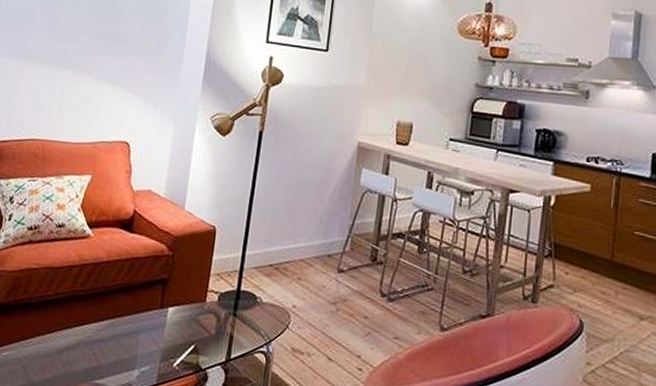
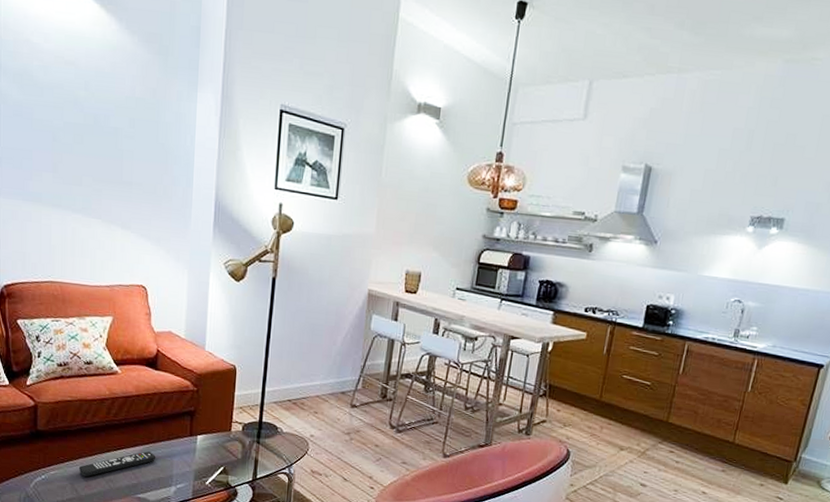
remote control: none [34,327,121,359] -> present [78,451,156,477]

